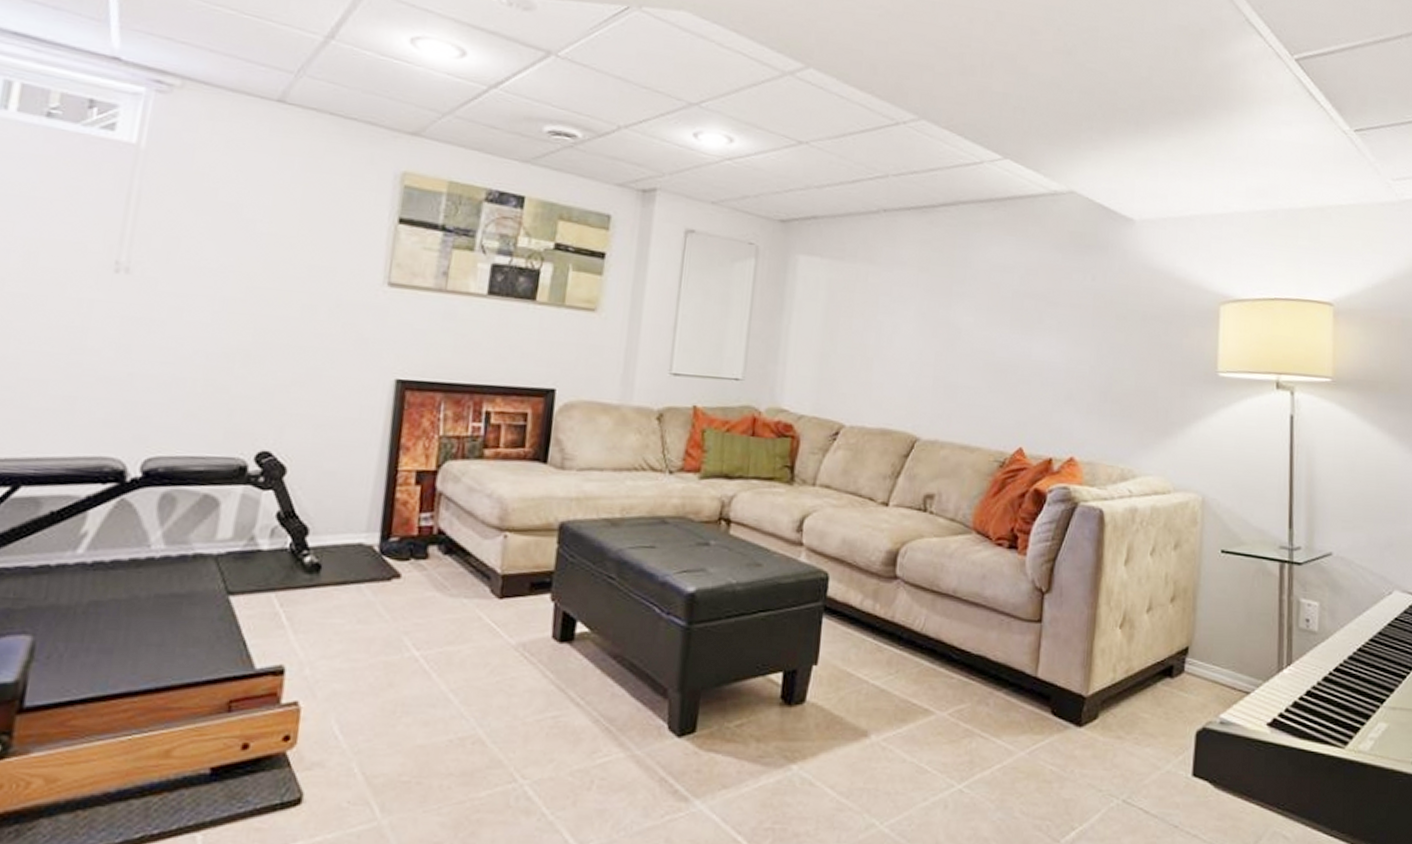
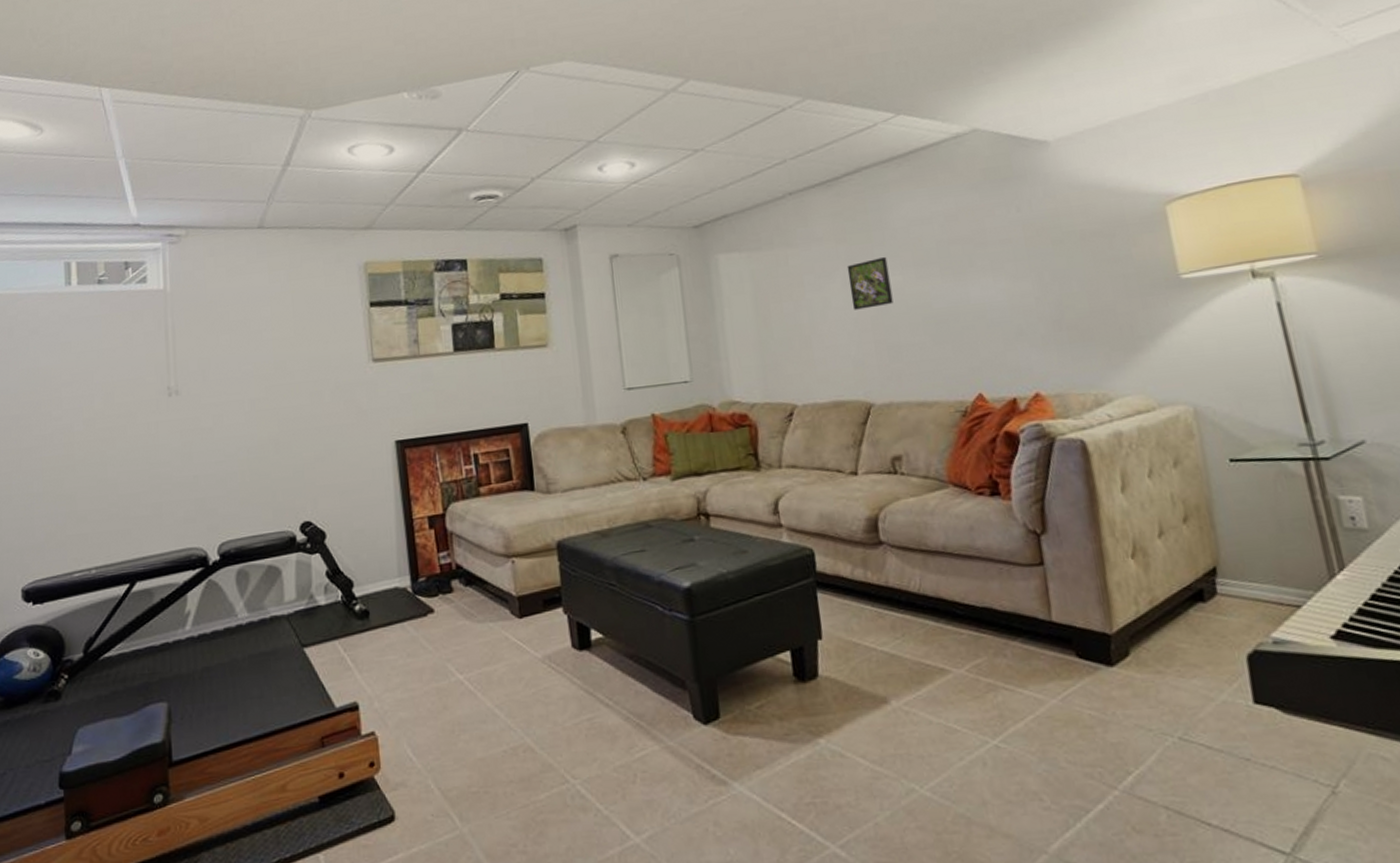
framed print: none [920,294,964,344] -> present [847,256,894,310]

